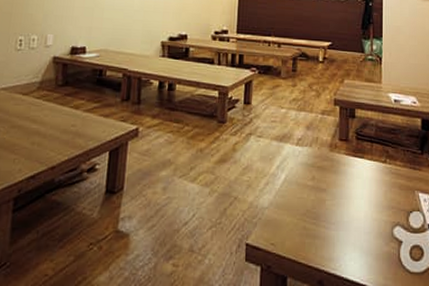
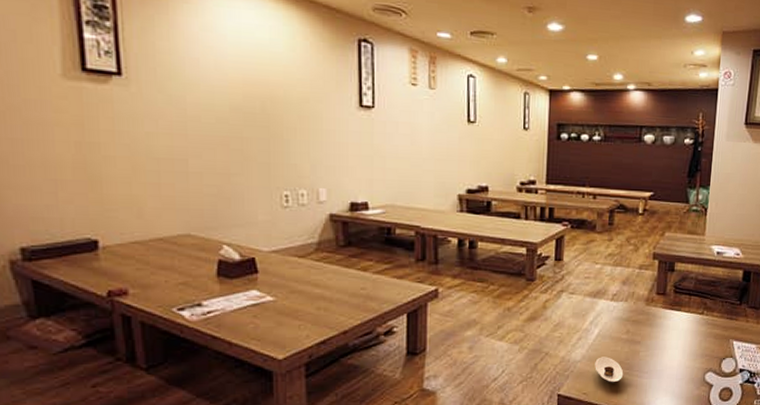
saucer: none [282,204,311,232] -> present [595,356,624,382]

